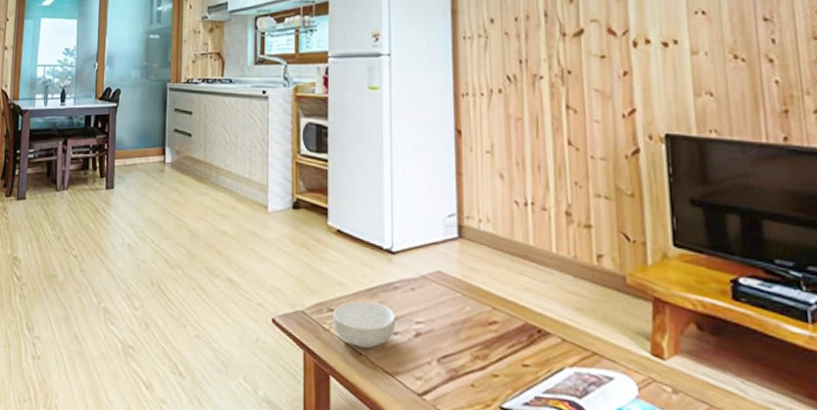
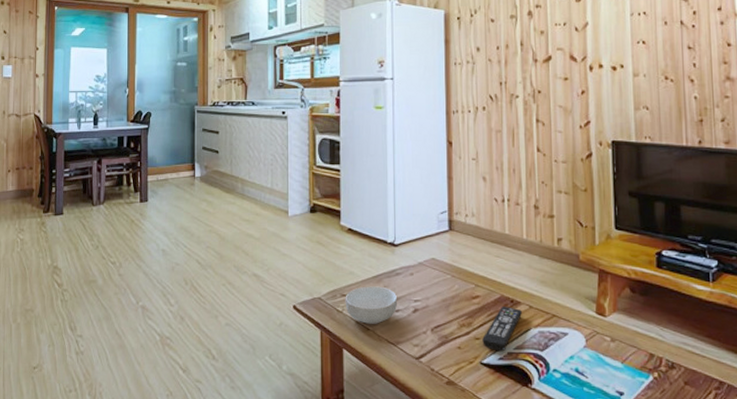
remote control: none [502,337,553,394] -> present [482,306,522,351]

